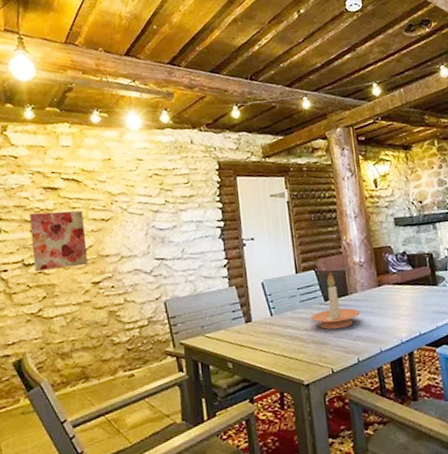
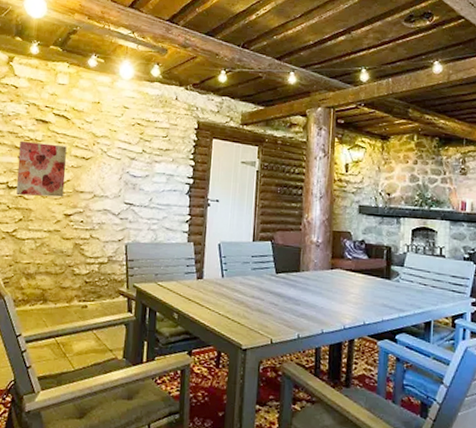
candle holder: present [311,271,361,330] -> none [260,245,309,303]

